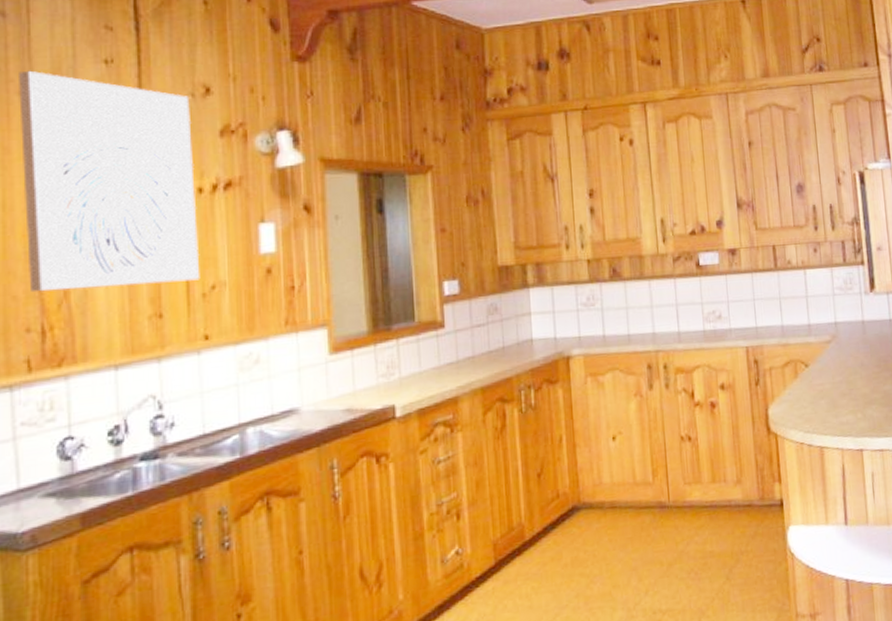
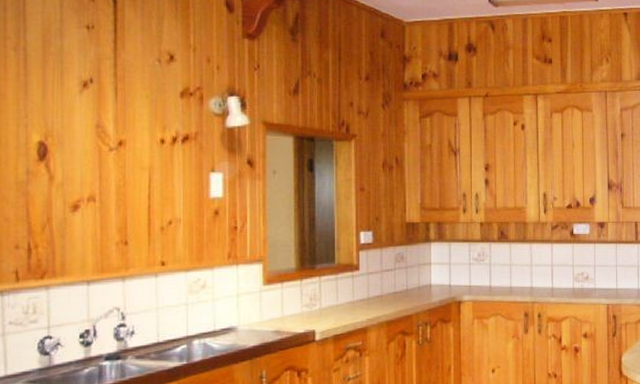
wall art: present [19,70,201,293] -> none [15,30,160,216]

